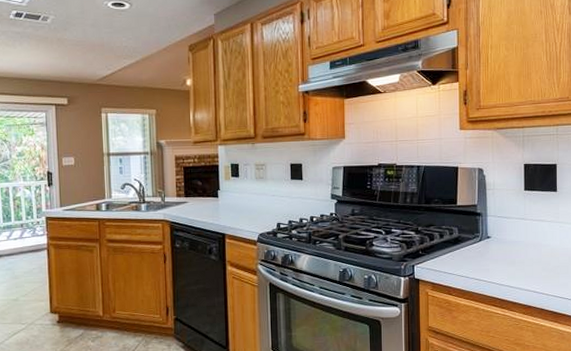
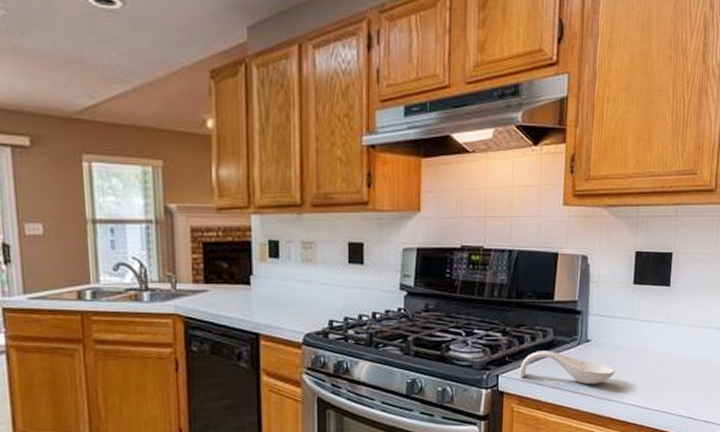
spoon rest: none [431,245,514,274] -> present [519,350,615,385]

